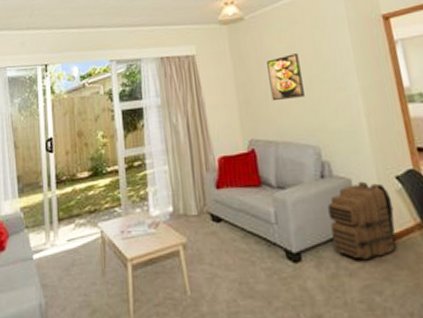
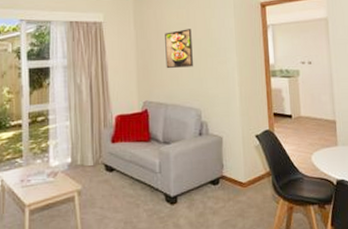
backpack: present [327,181,397,259] -> none [202,138,251,200]

